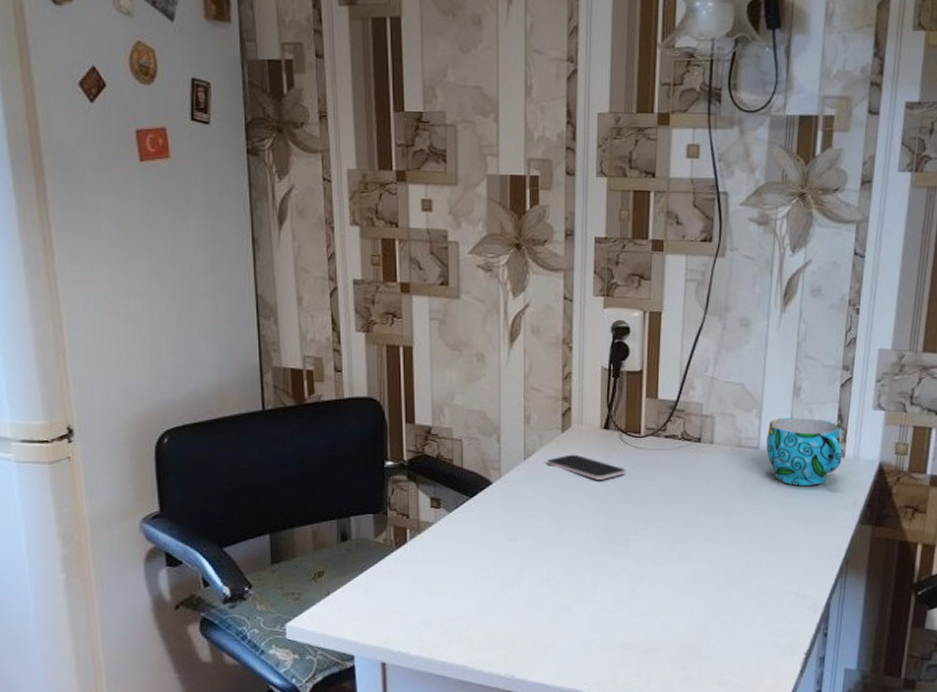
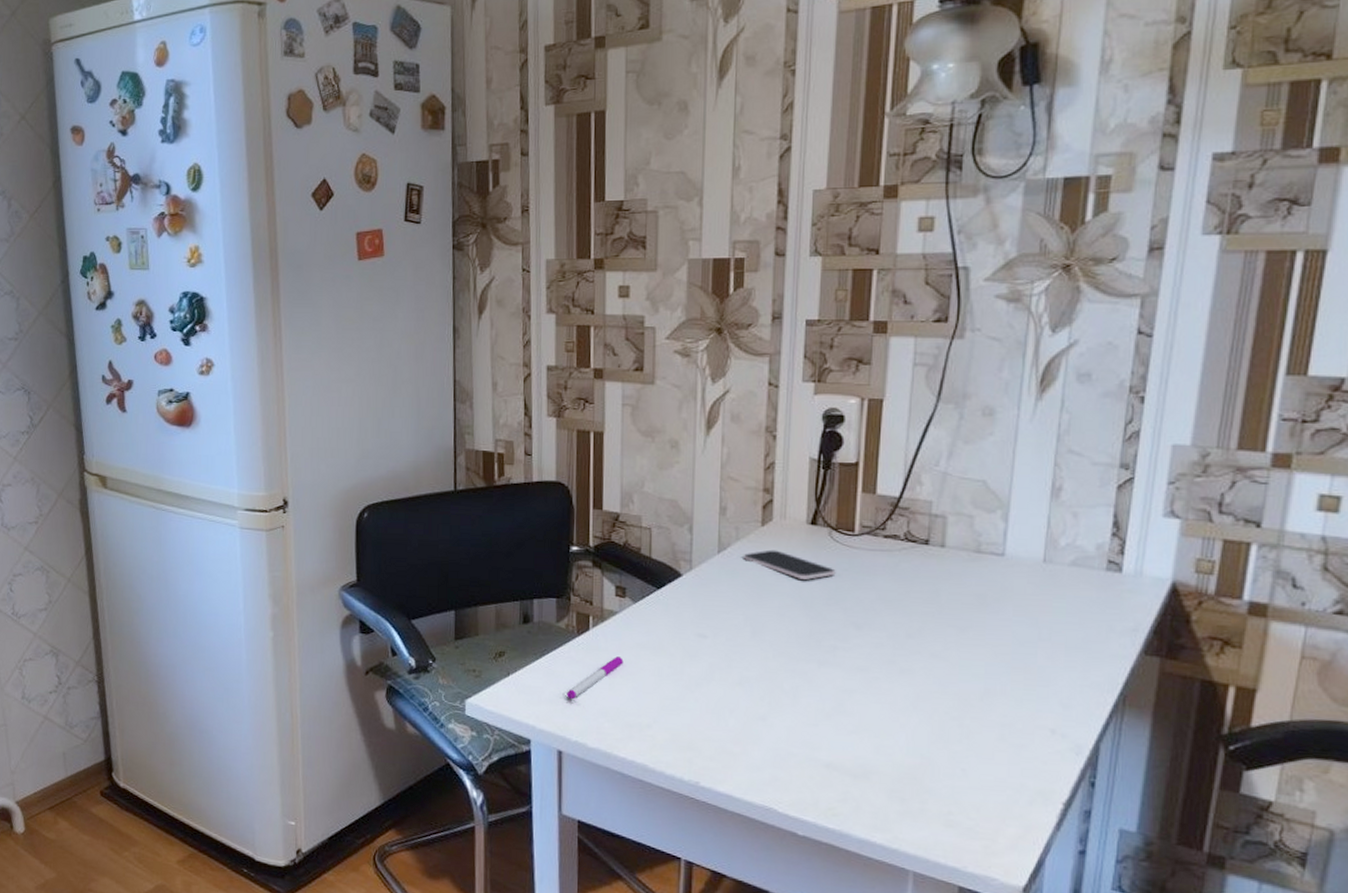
pen: none [387,566,441,612] -> present [566,656,624,700]
cup: present [767,417,842,486] -> none [1014,521,1118,603]

